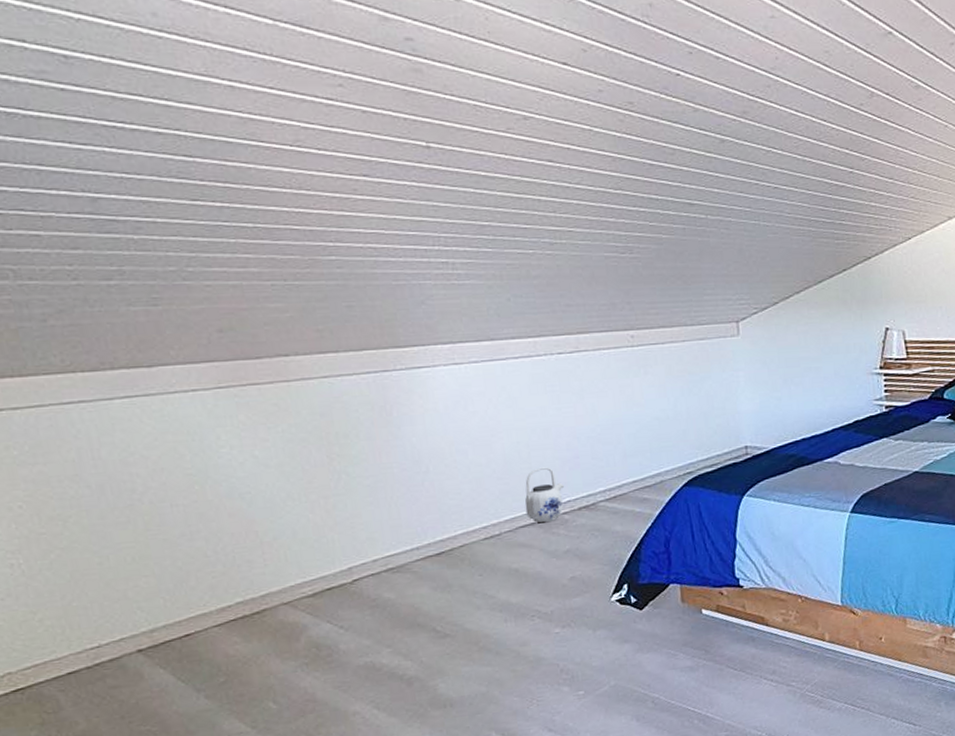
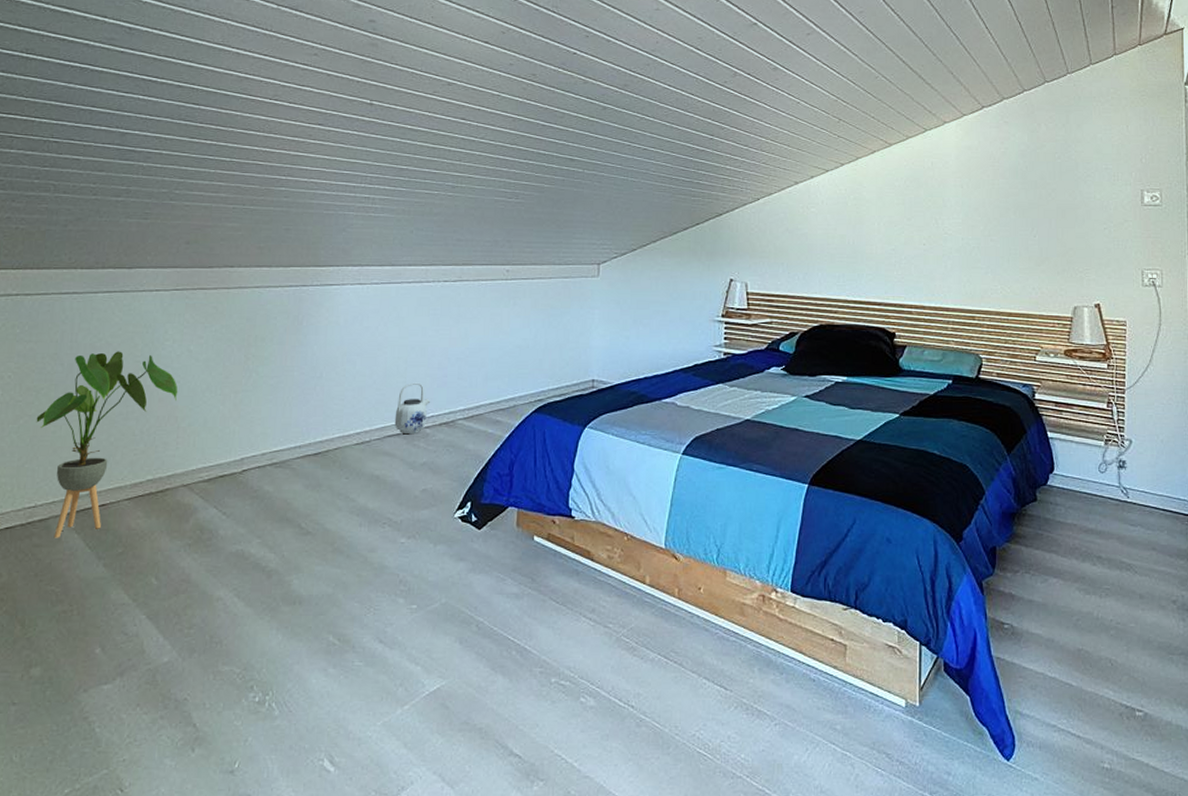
house plant: none [71,465,252,677] -> present [36,351,178,538]

